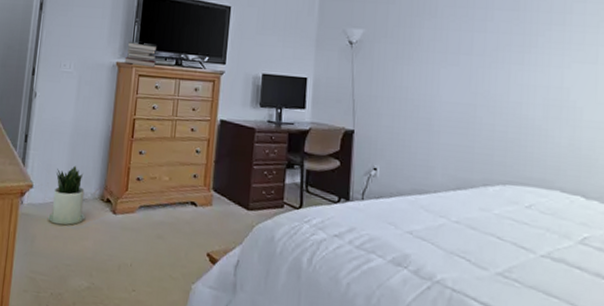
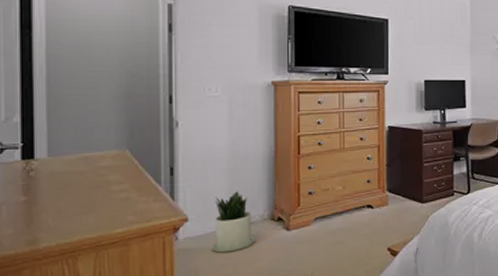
books: present [124,41,158,68] -> none [280,58,316,84]

